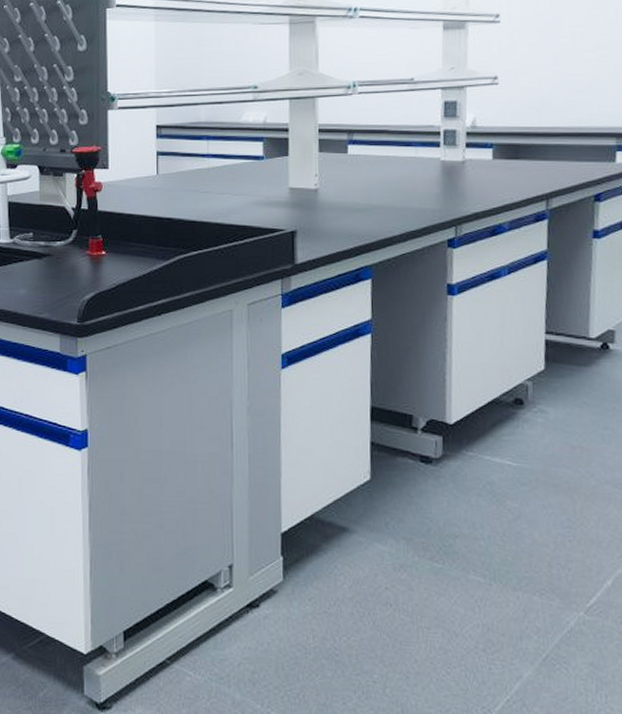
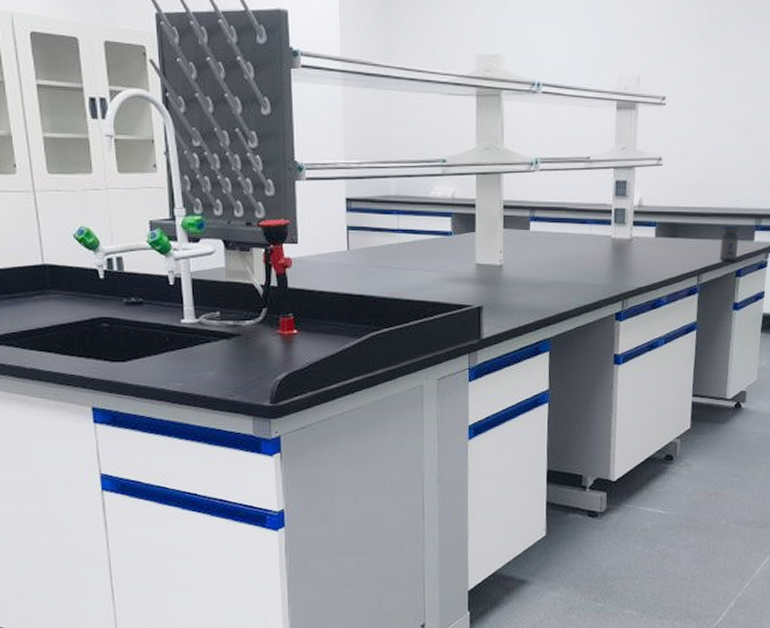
medicine bottle: none [573,146,597,186] -> present [720,226,740,262]

